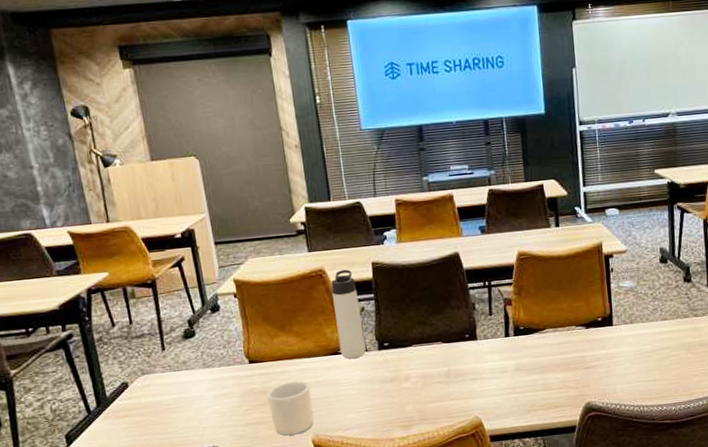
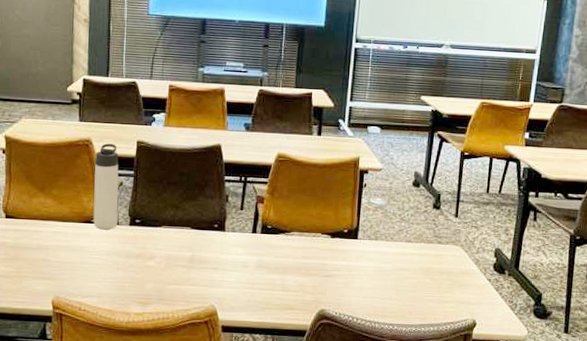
mug: present [266,381,314,436] -> none [16,242,59,293]

